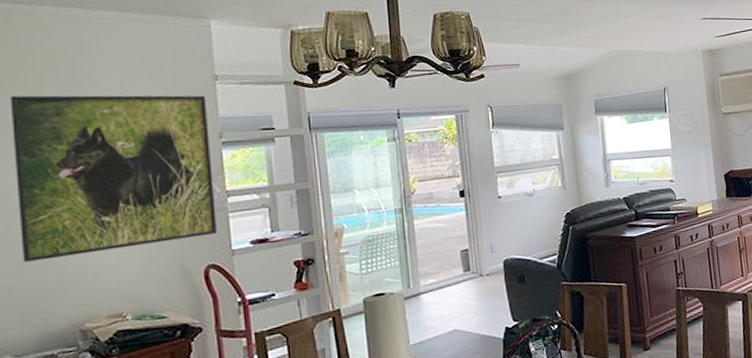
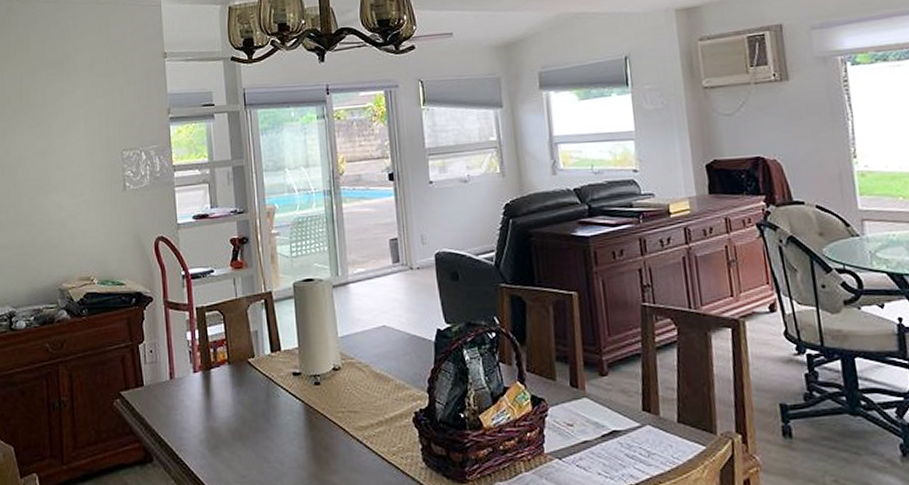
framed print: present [10,95,217,263] -> none [11,72,165,224]

